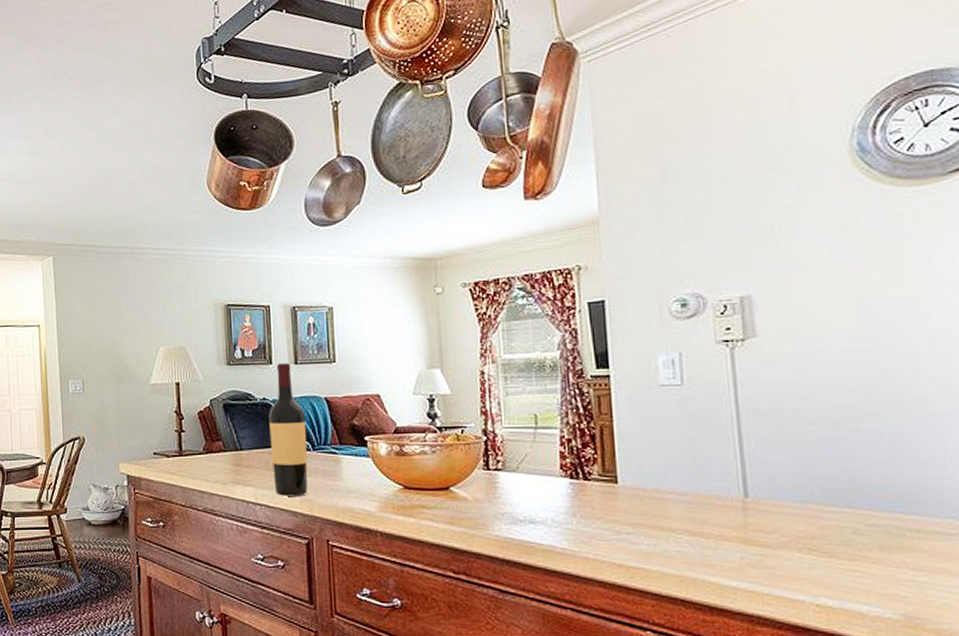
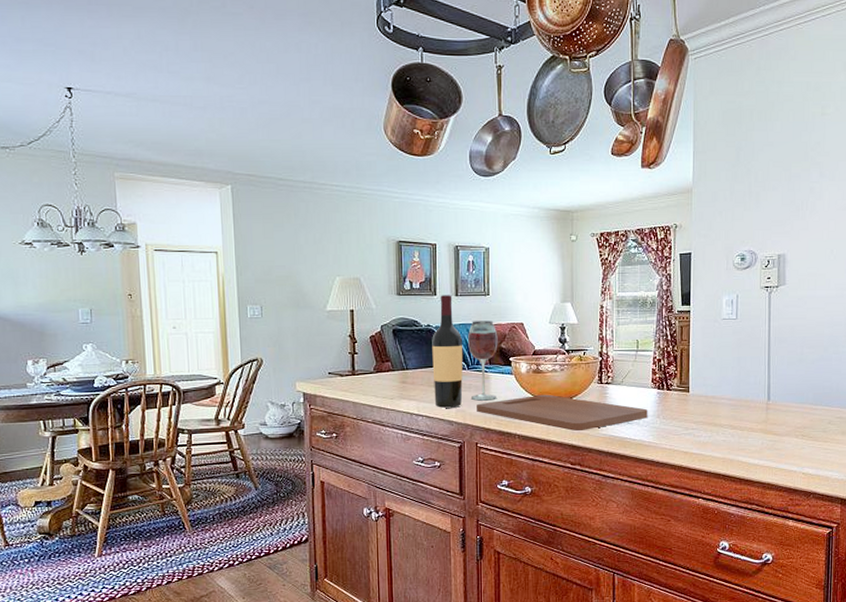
wineglass: none [312,392,350,488] -> present [468,320,498,401]
cutting board: none [326,482,558,531] -> present [477,394,648,432]

